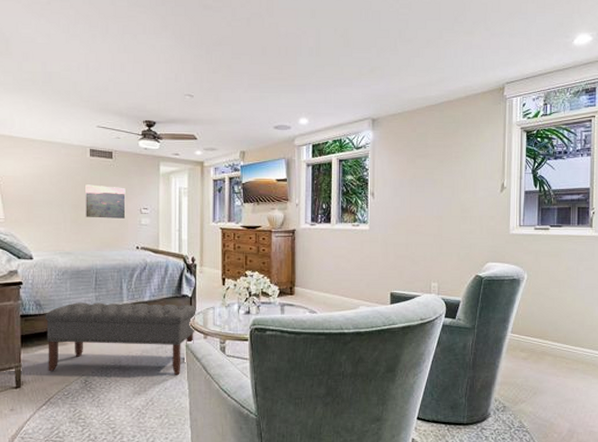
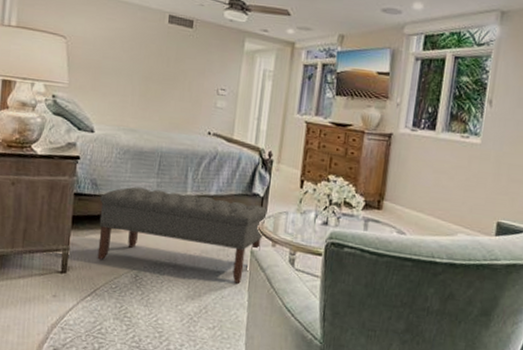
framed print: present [84,184,126,220] -> none [155,55,204,100]

